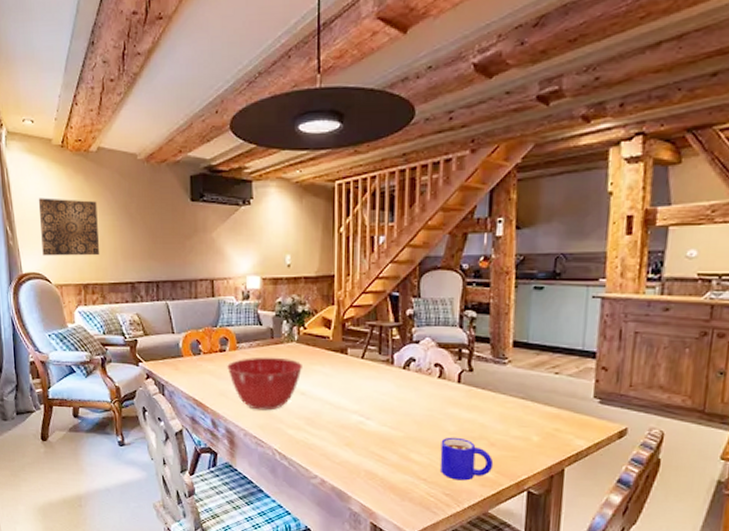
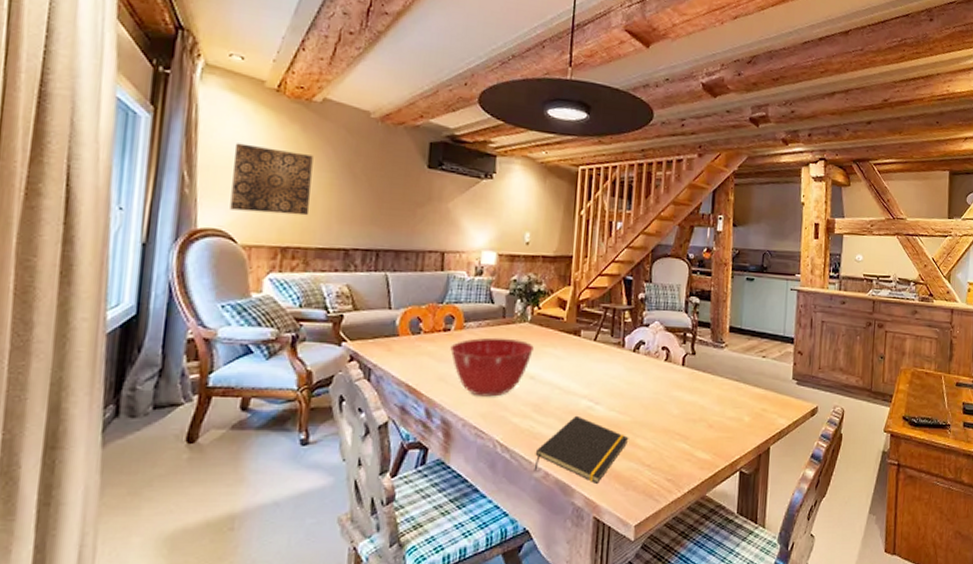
notepad: none [311,429,403,493] -> present [534,415,629,484]
mug: present [440,437,494,481] -> none [663,420,712,464]

